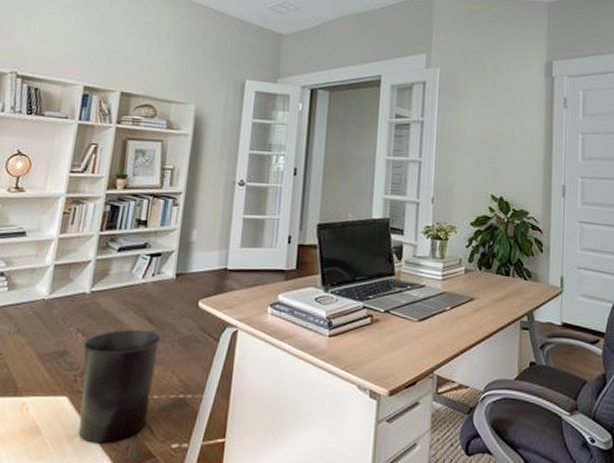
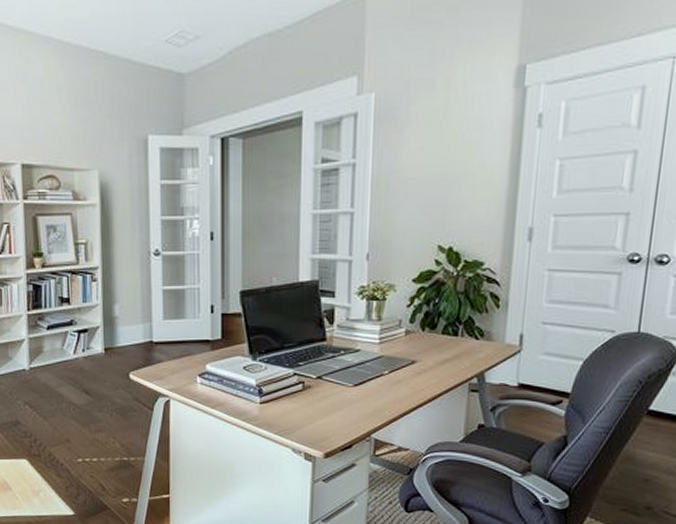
waste bin: present [78,329,162,444] -> none [31,401,100,498]

